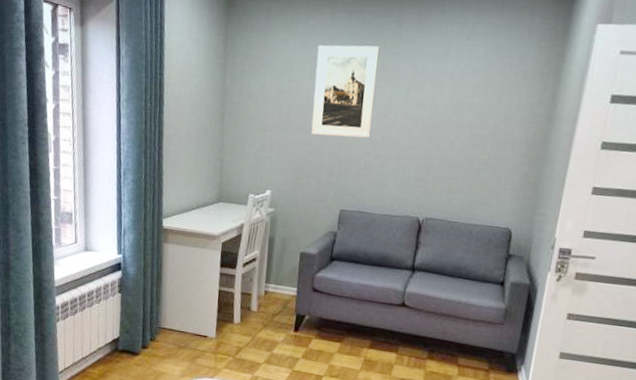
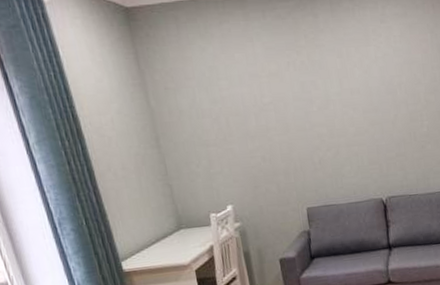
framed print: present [311,45,380,138] -> none [239,40,317,140]

